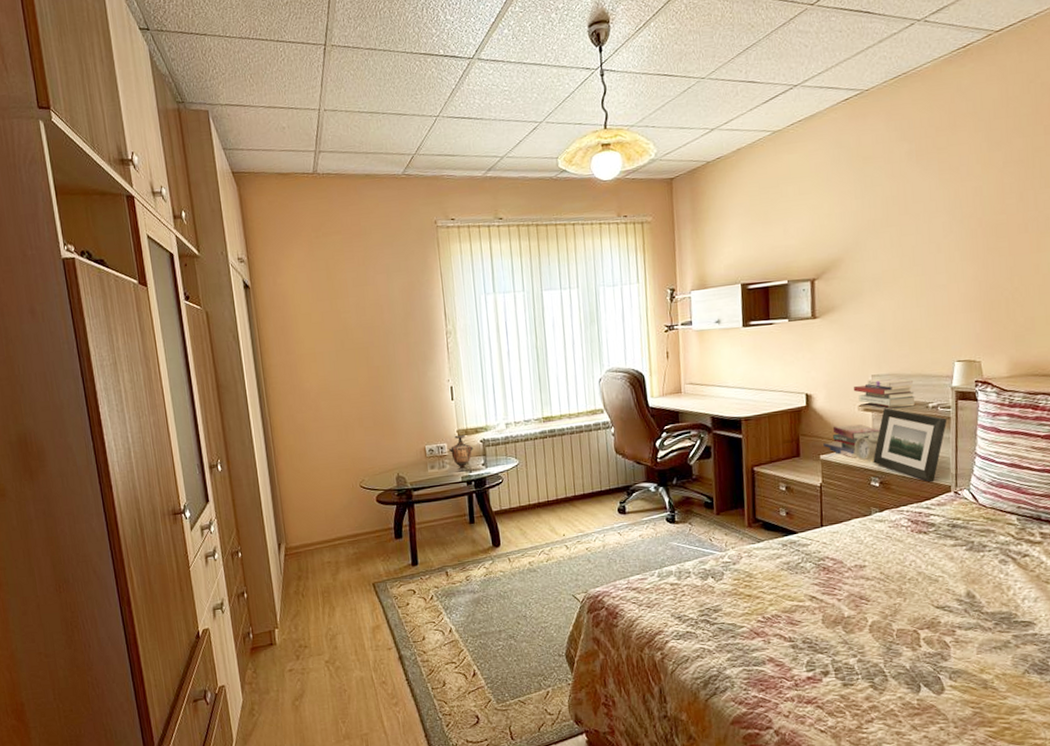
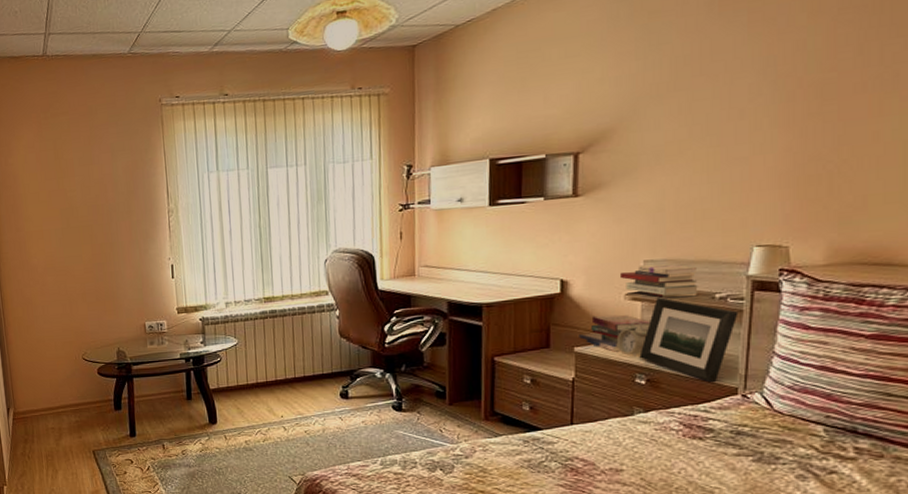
vase: present [448,434,473,471] -> none [168,312,192,348]

